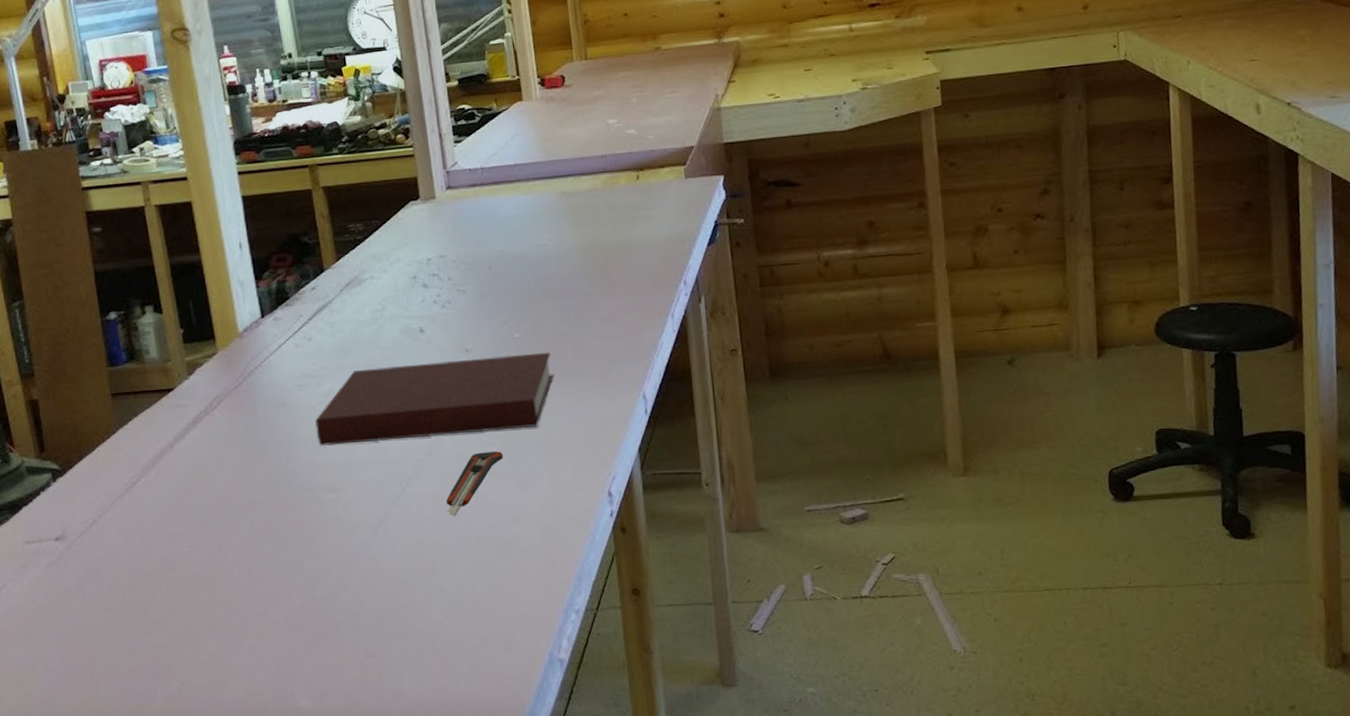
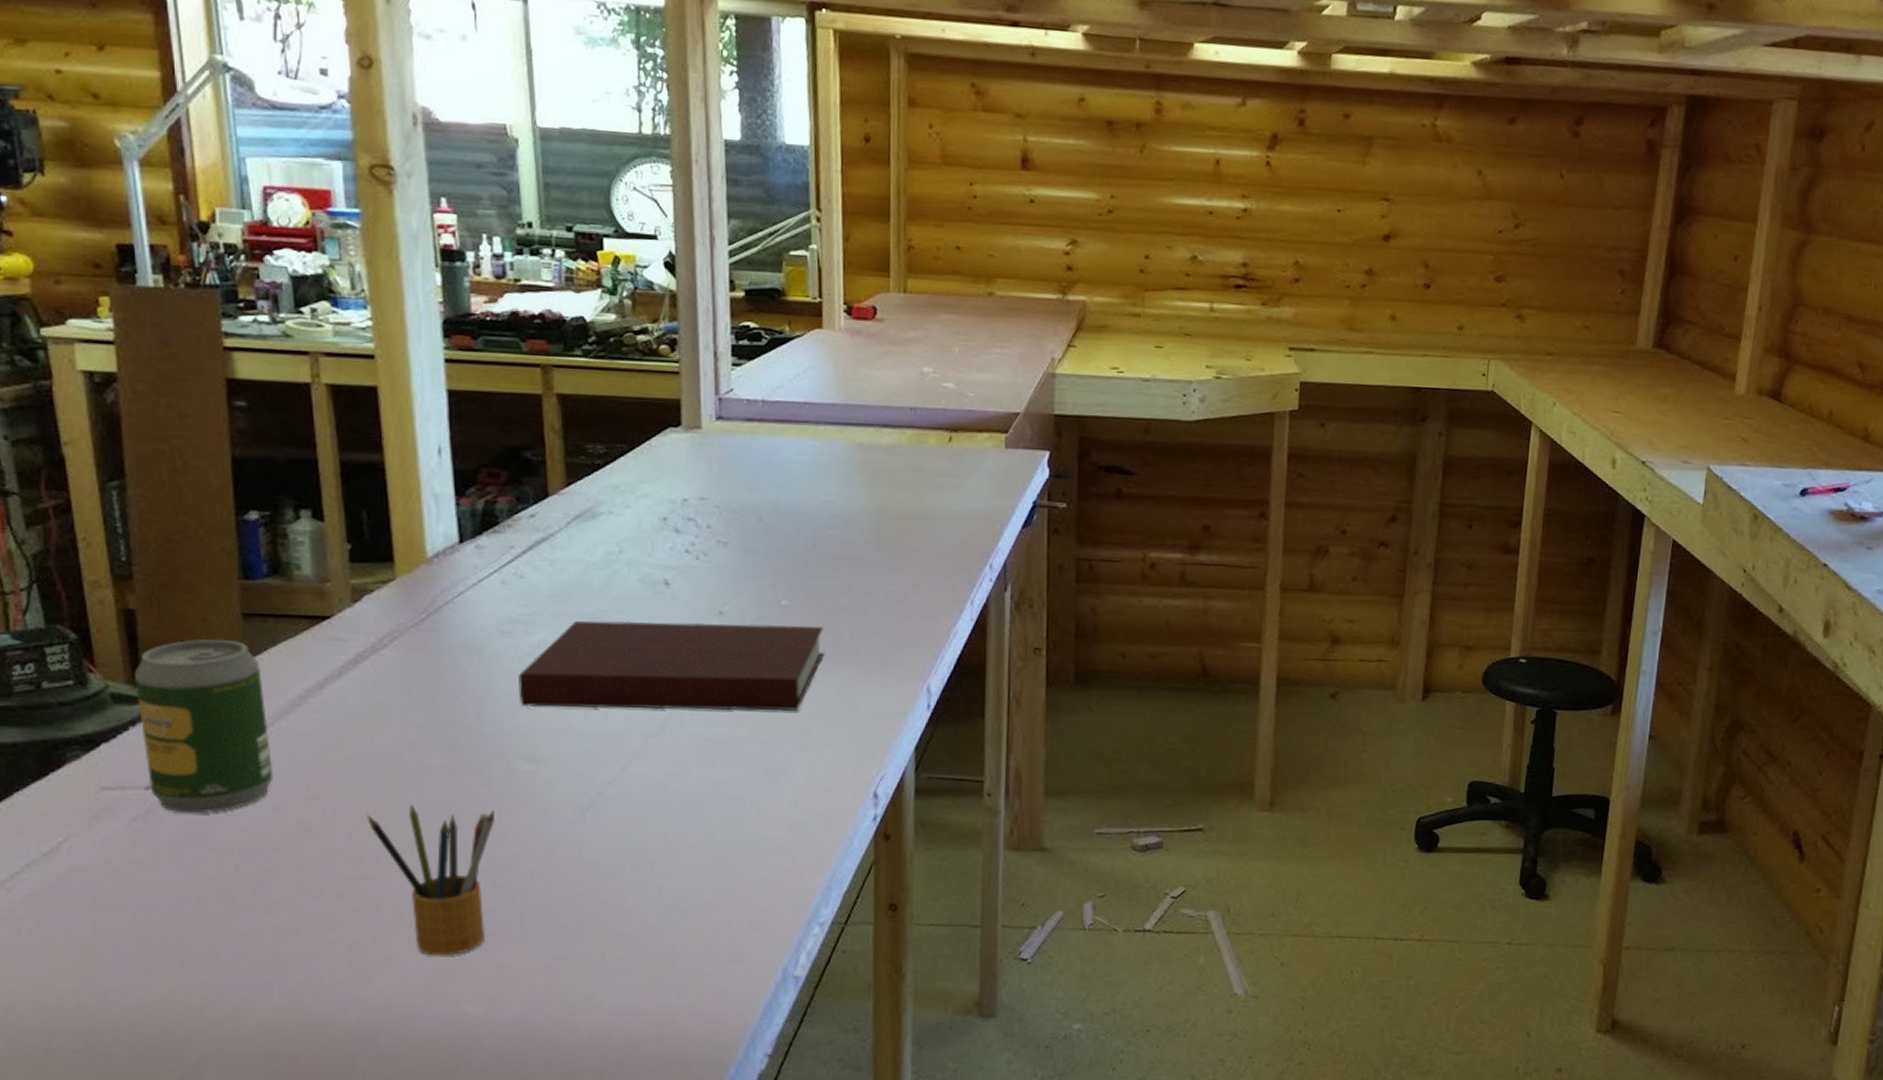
soda can: none [40,415,144,558] -> present [134,638,274,814]
pencil box: none [213,535,310,660] -> present [367,804,494,956]
utility knife: present [446,451,503,516] -> none [677,733,752,805]

